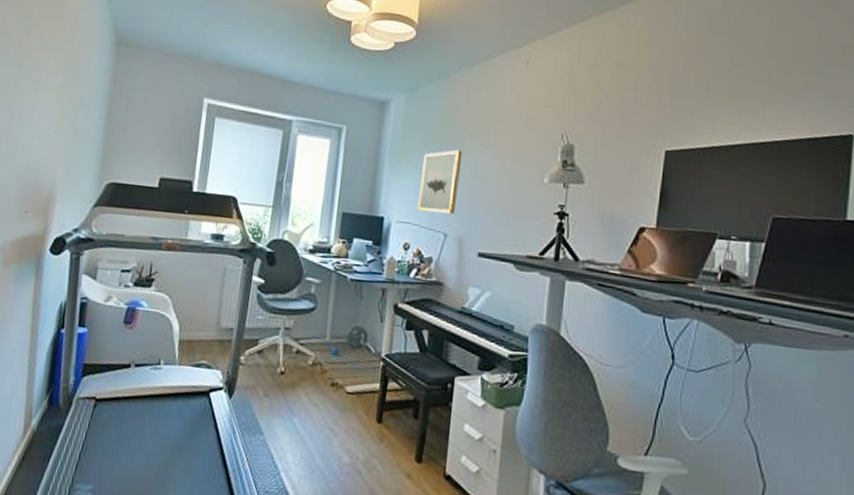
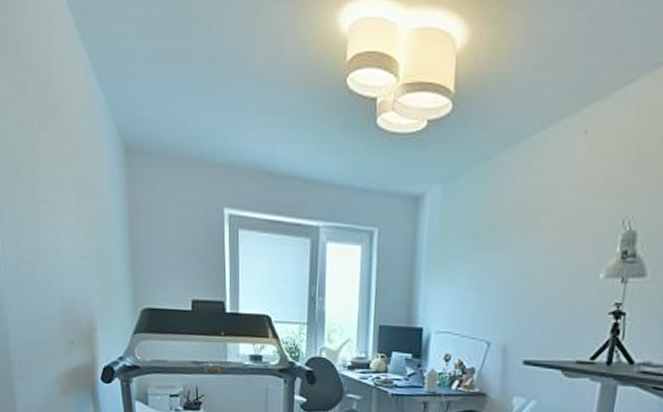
wall art: present [417,149,463,214] -> none [457,247,508,320]

